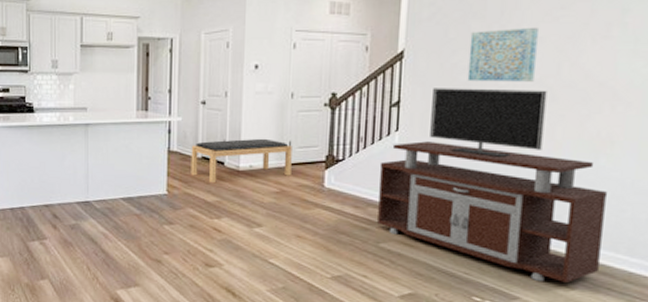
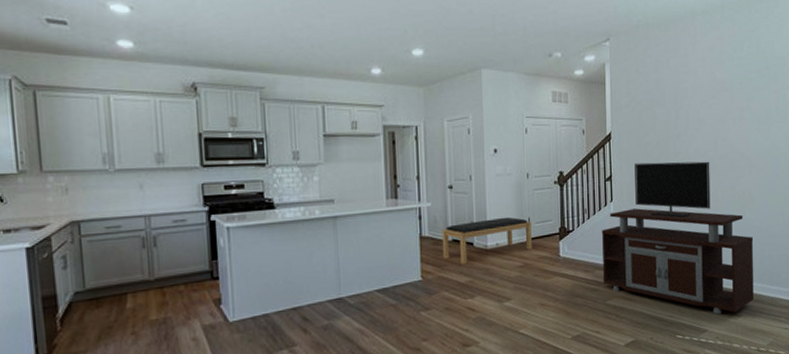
wall art: present [467,27,539,82] -> none [656,112,702,157]

